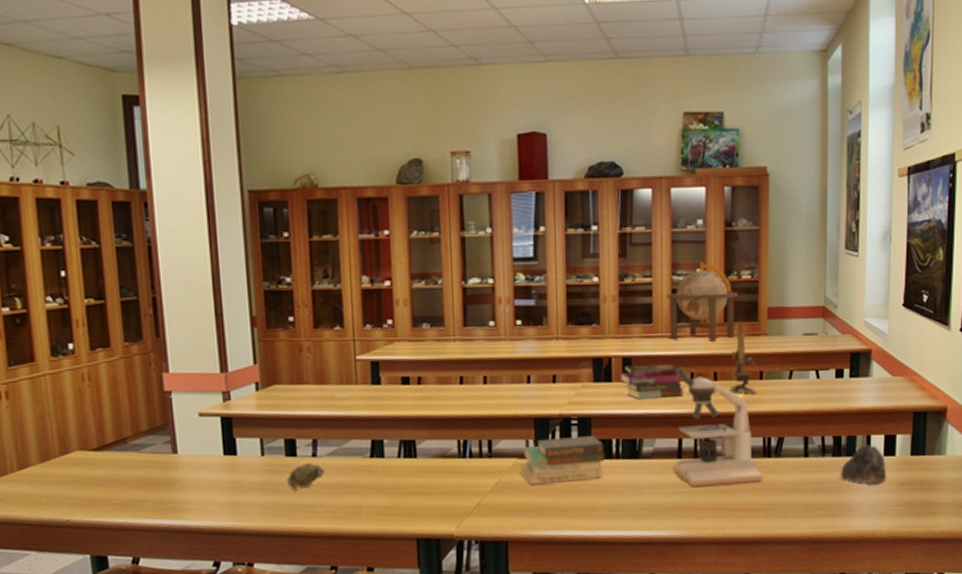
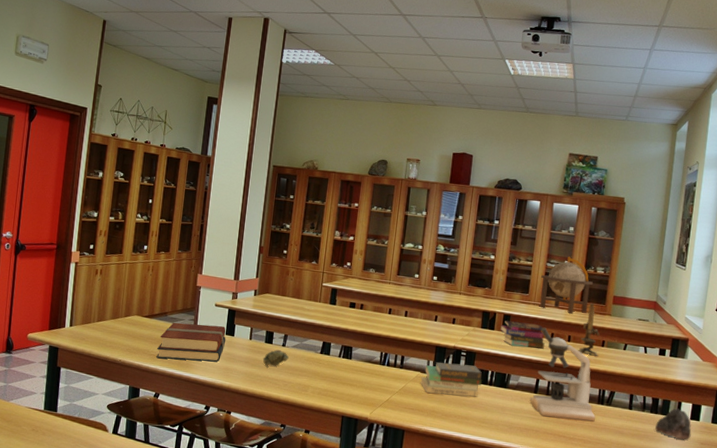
books: none [122,444,226,508] -> present [156,322,226,362]

